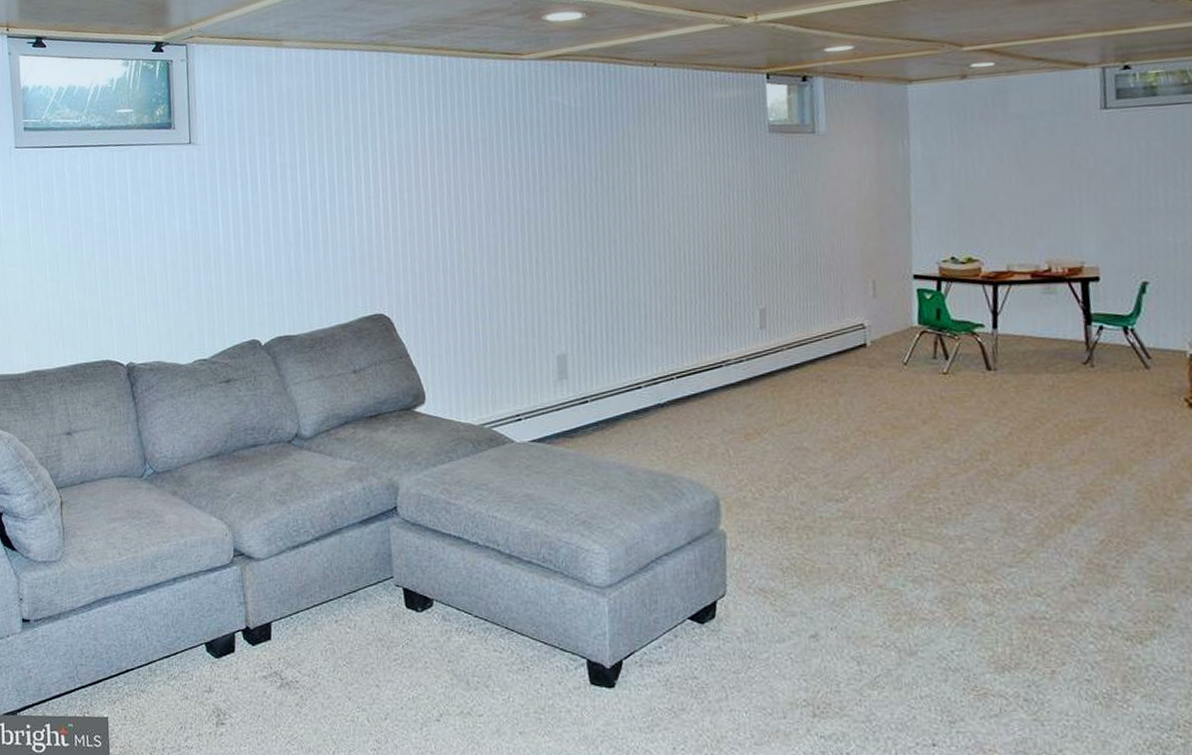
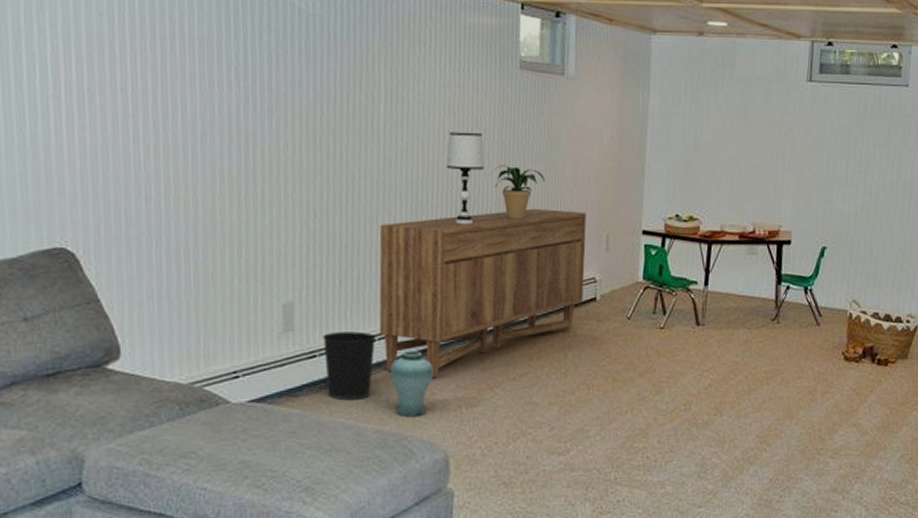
wastebasket: none [592,379,643,442] -> present [322,331,376,401]
sideboard: none [641,259,852,422] -> present [379,208,587,377]
vase: none [657,397,700,460] -> present [390,351,434,418]
table lamp: none [701,193,738,279] -> present [446,132,484,225]
potted plant: none [745,221,802,271] -> present [490,165,545,219]

